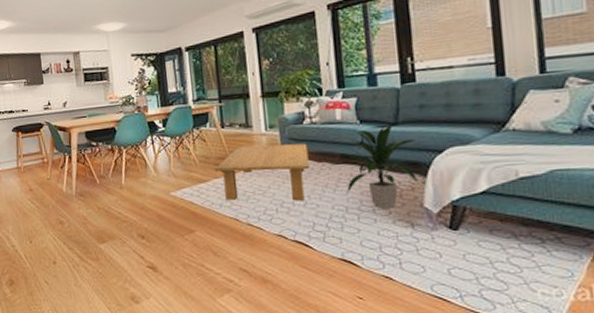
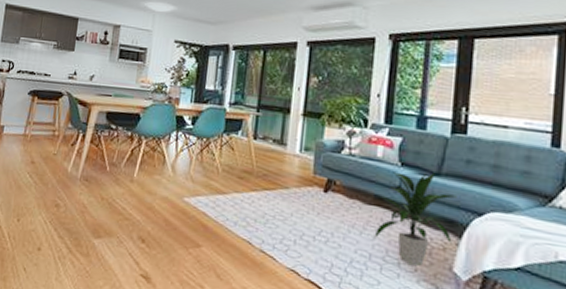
coffee table: present [214,143,310,201] -> none [236,163,341,237]

